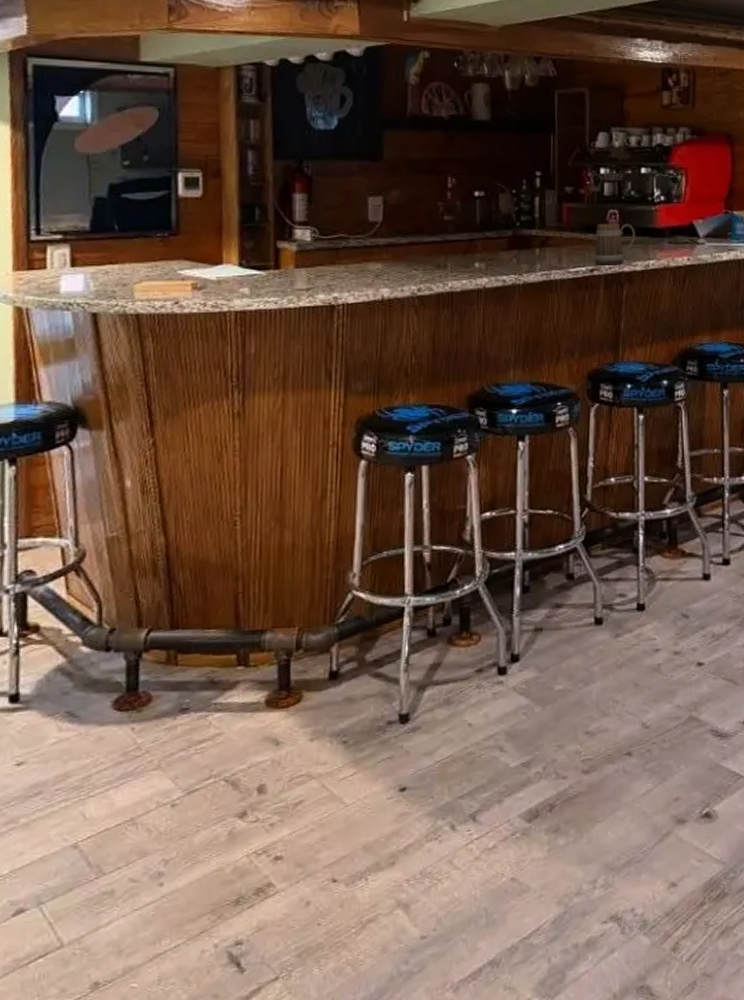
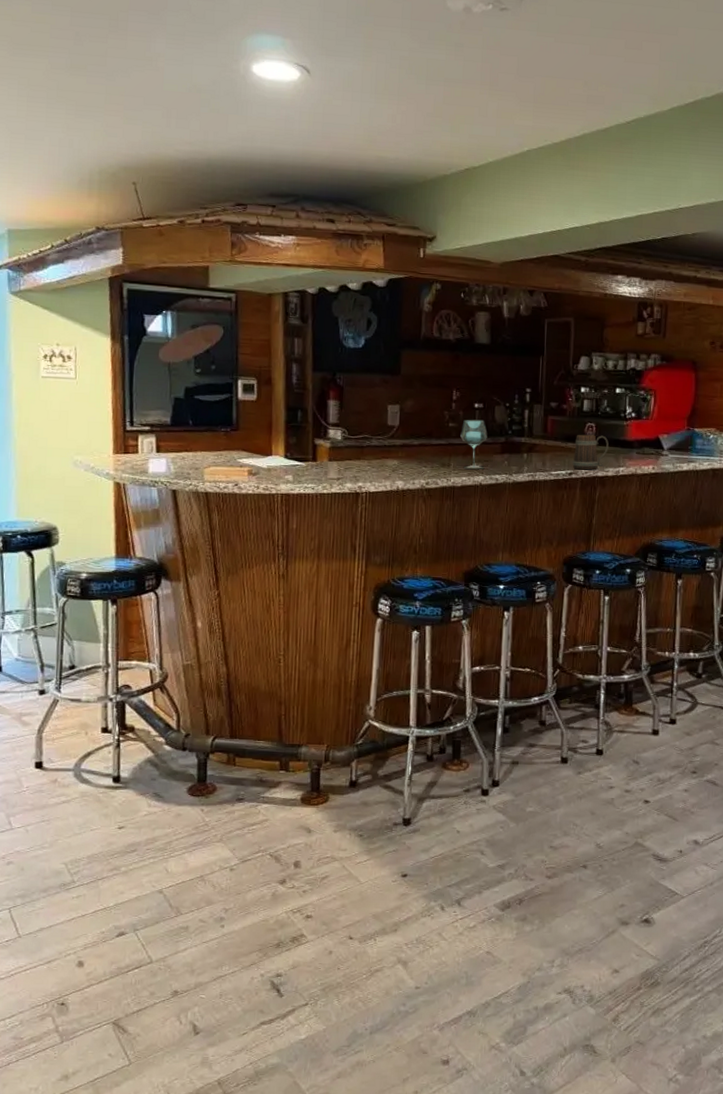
wine glass: none [458,210,491,271] -> present [460,419,488,470]

